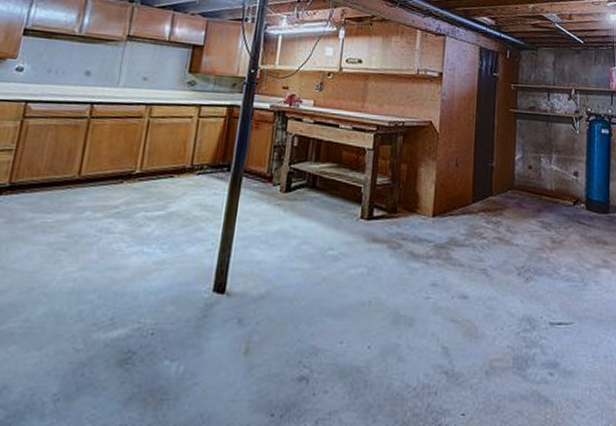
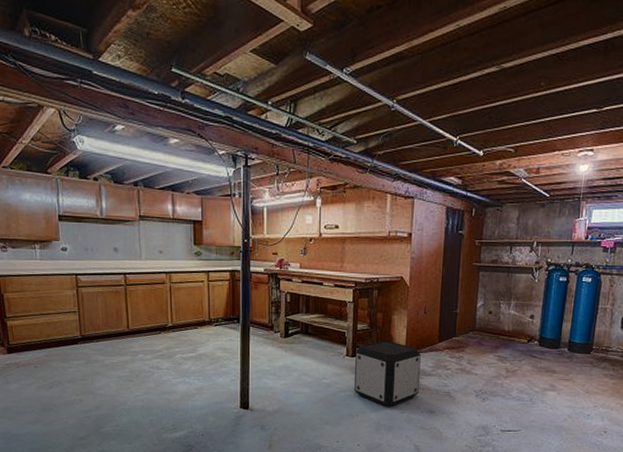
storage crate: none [368,199,452,289] -> present [354,341,421,406]

